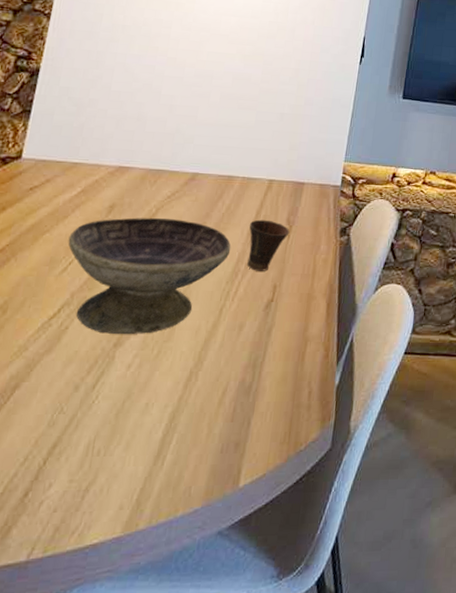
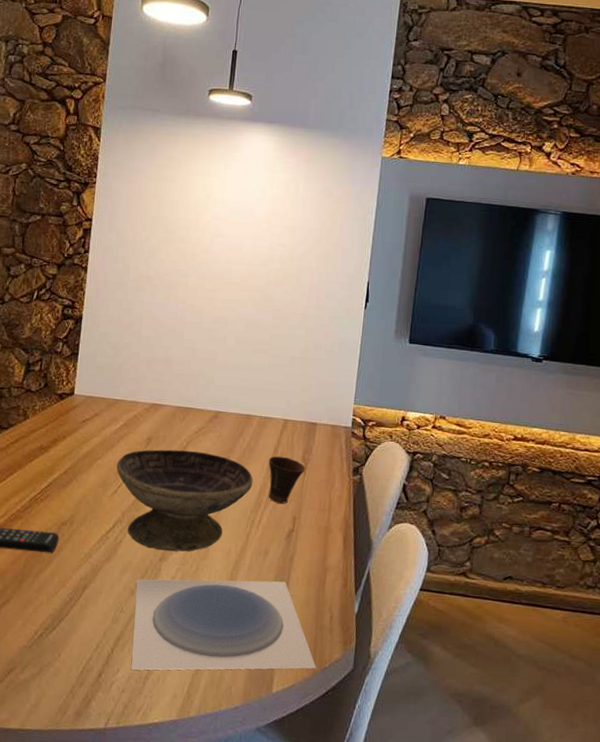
plate: none [67,358,291,483] -> present [131,578,317,671]

